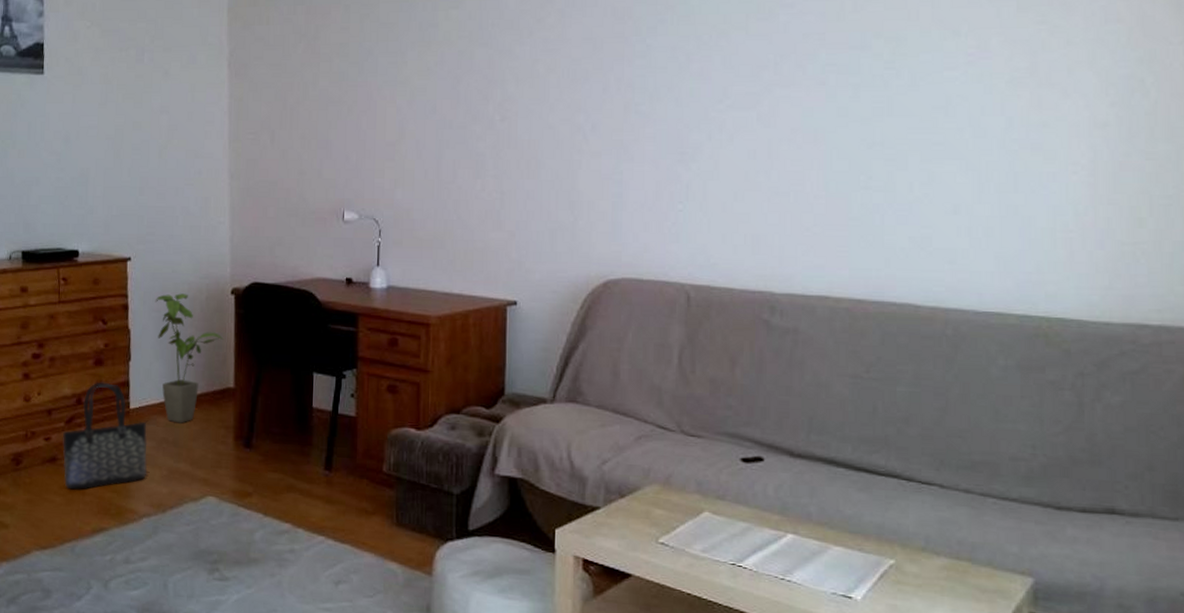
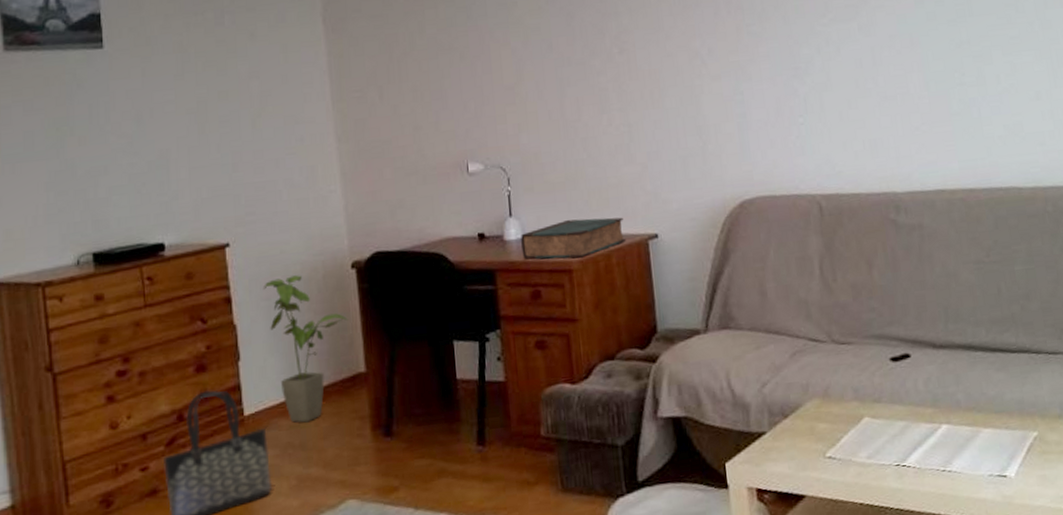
book: none [385,277,485,314] -> present [521,217,627,260]

